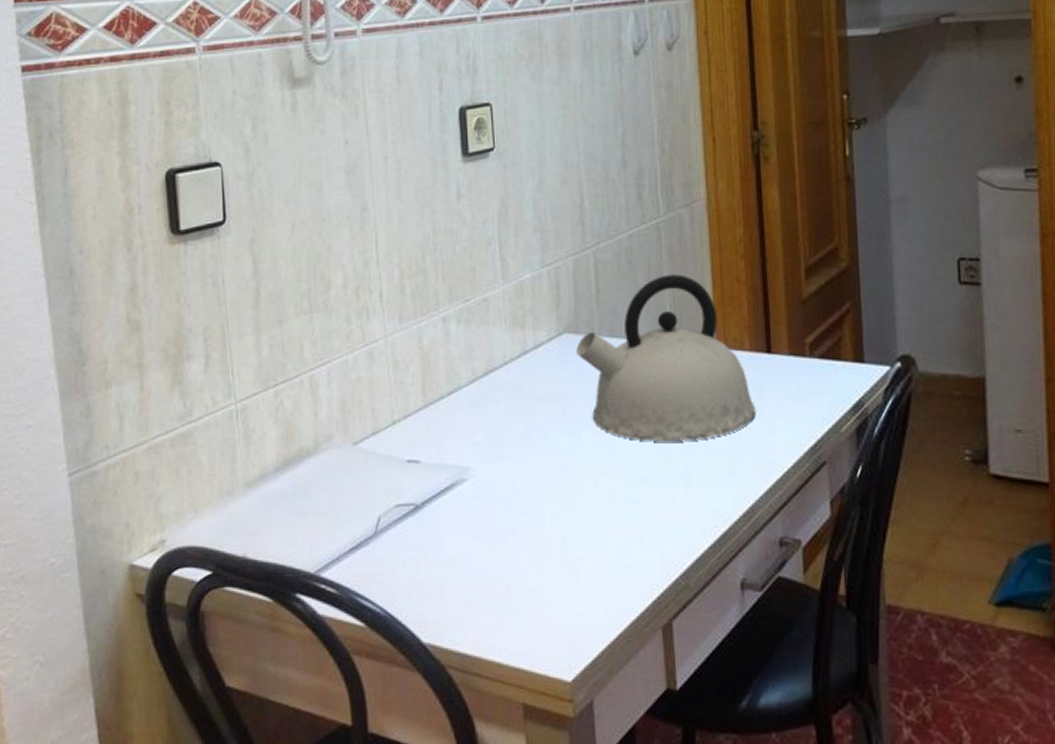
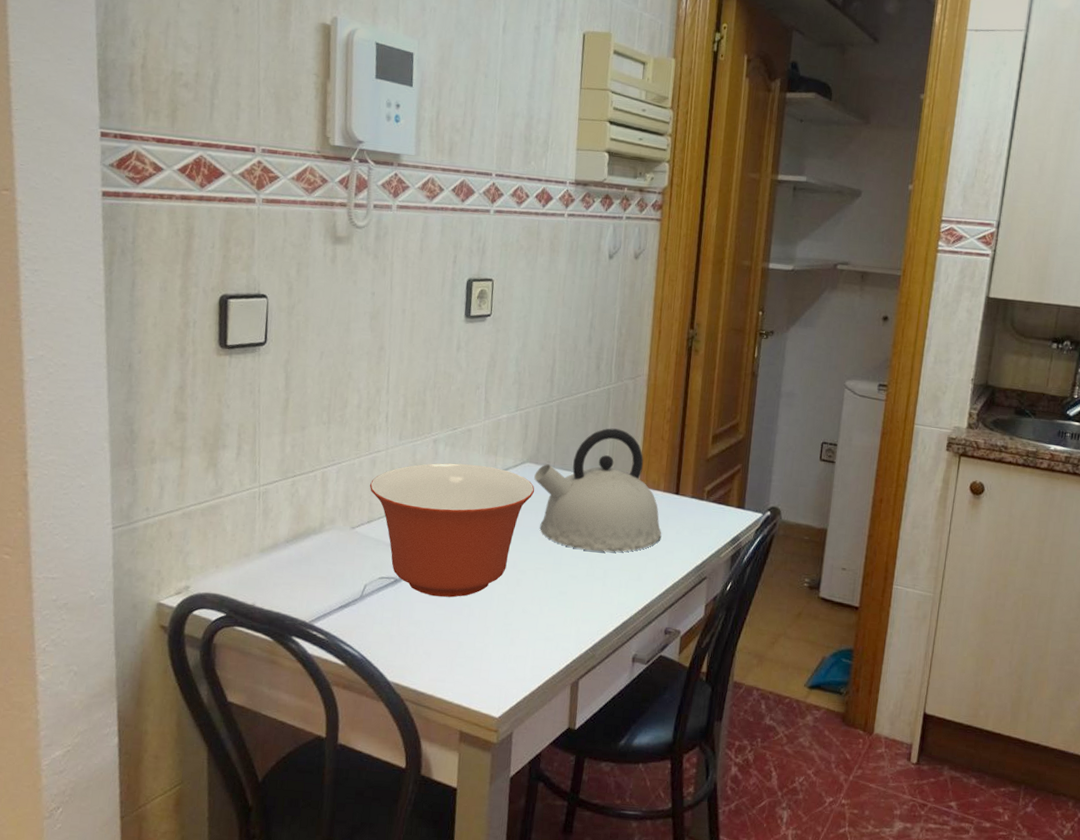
mixing bowl: none [369,343,580,524] -> present [369,463,535,598]

